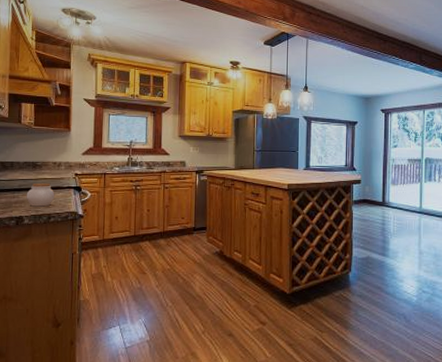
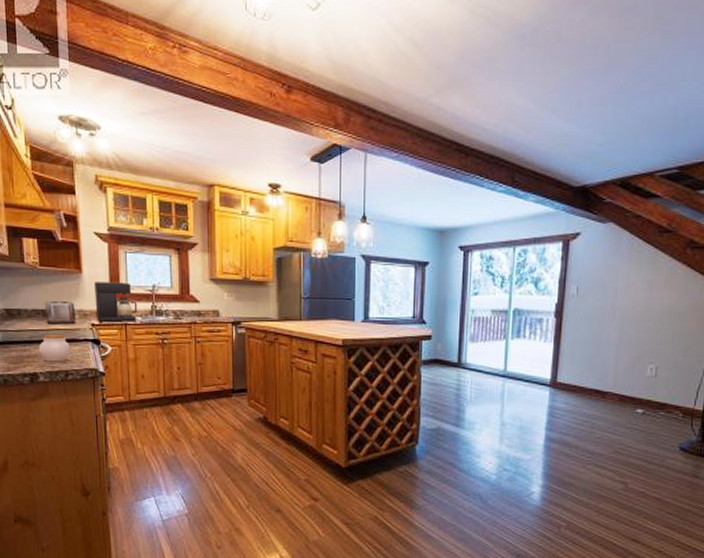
toaster: none [35,154,62,175] -> present [44,300,76,325]
coffee maker: none [79,139,116,173] -> present [94,282,138,323]

